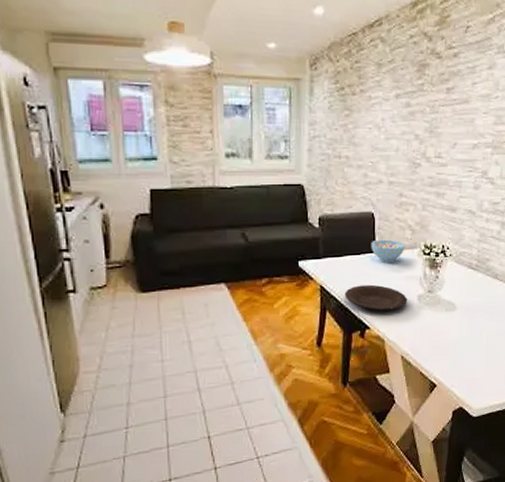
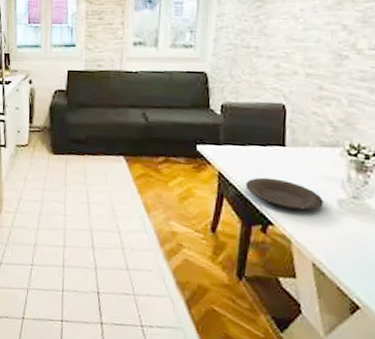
bowl: present [371,239,405,263] -> none [280,133,324,160]

